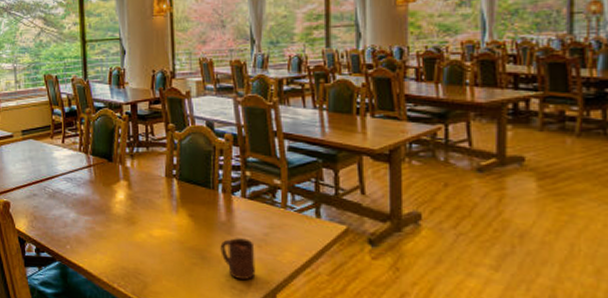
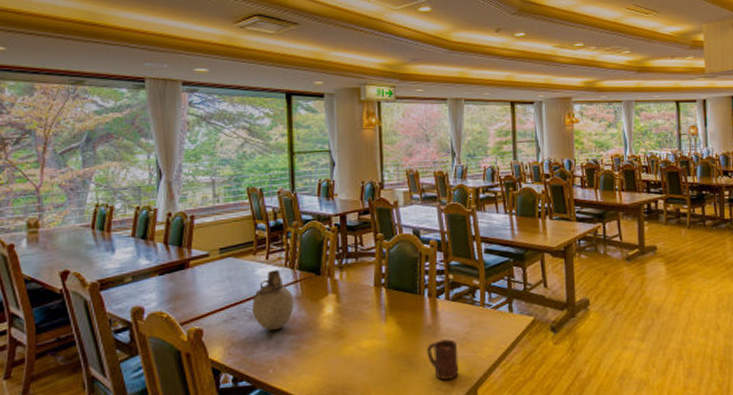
vase: none [50,154,89,210] -> present [251,270,295,331]

